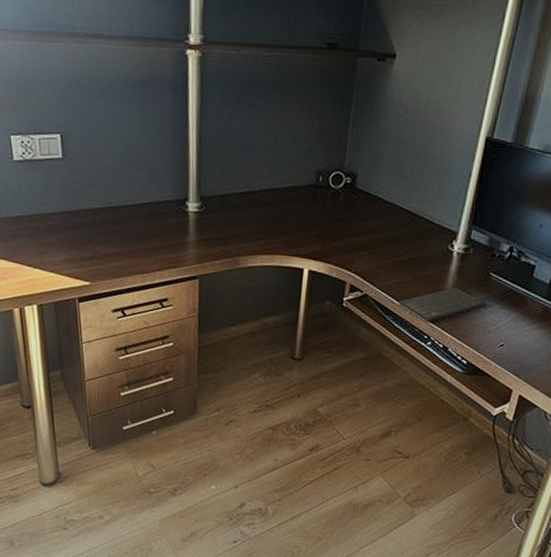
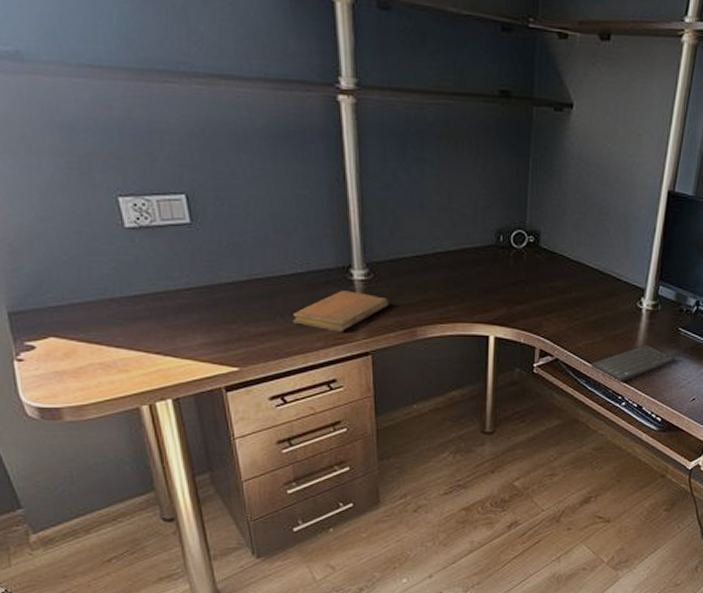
notebook: none [135,220,217,257] -> present [292,290,389,332]

